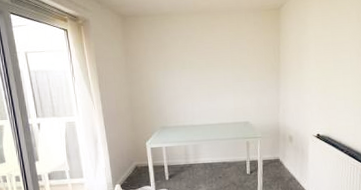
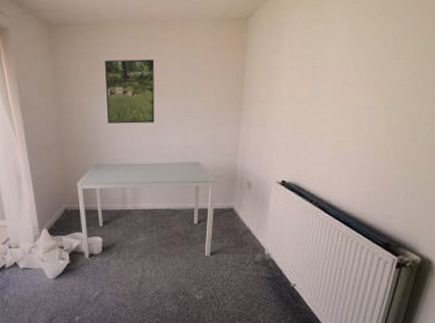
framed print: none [168,40,211,93] -> present [104,58,155,124]

